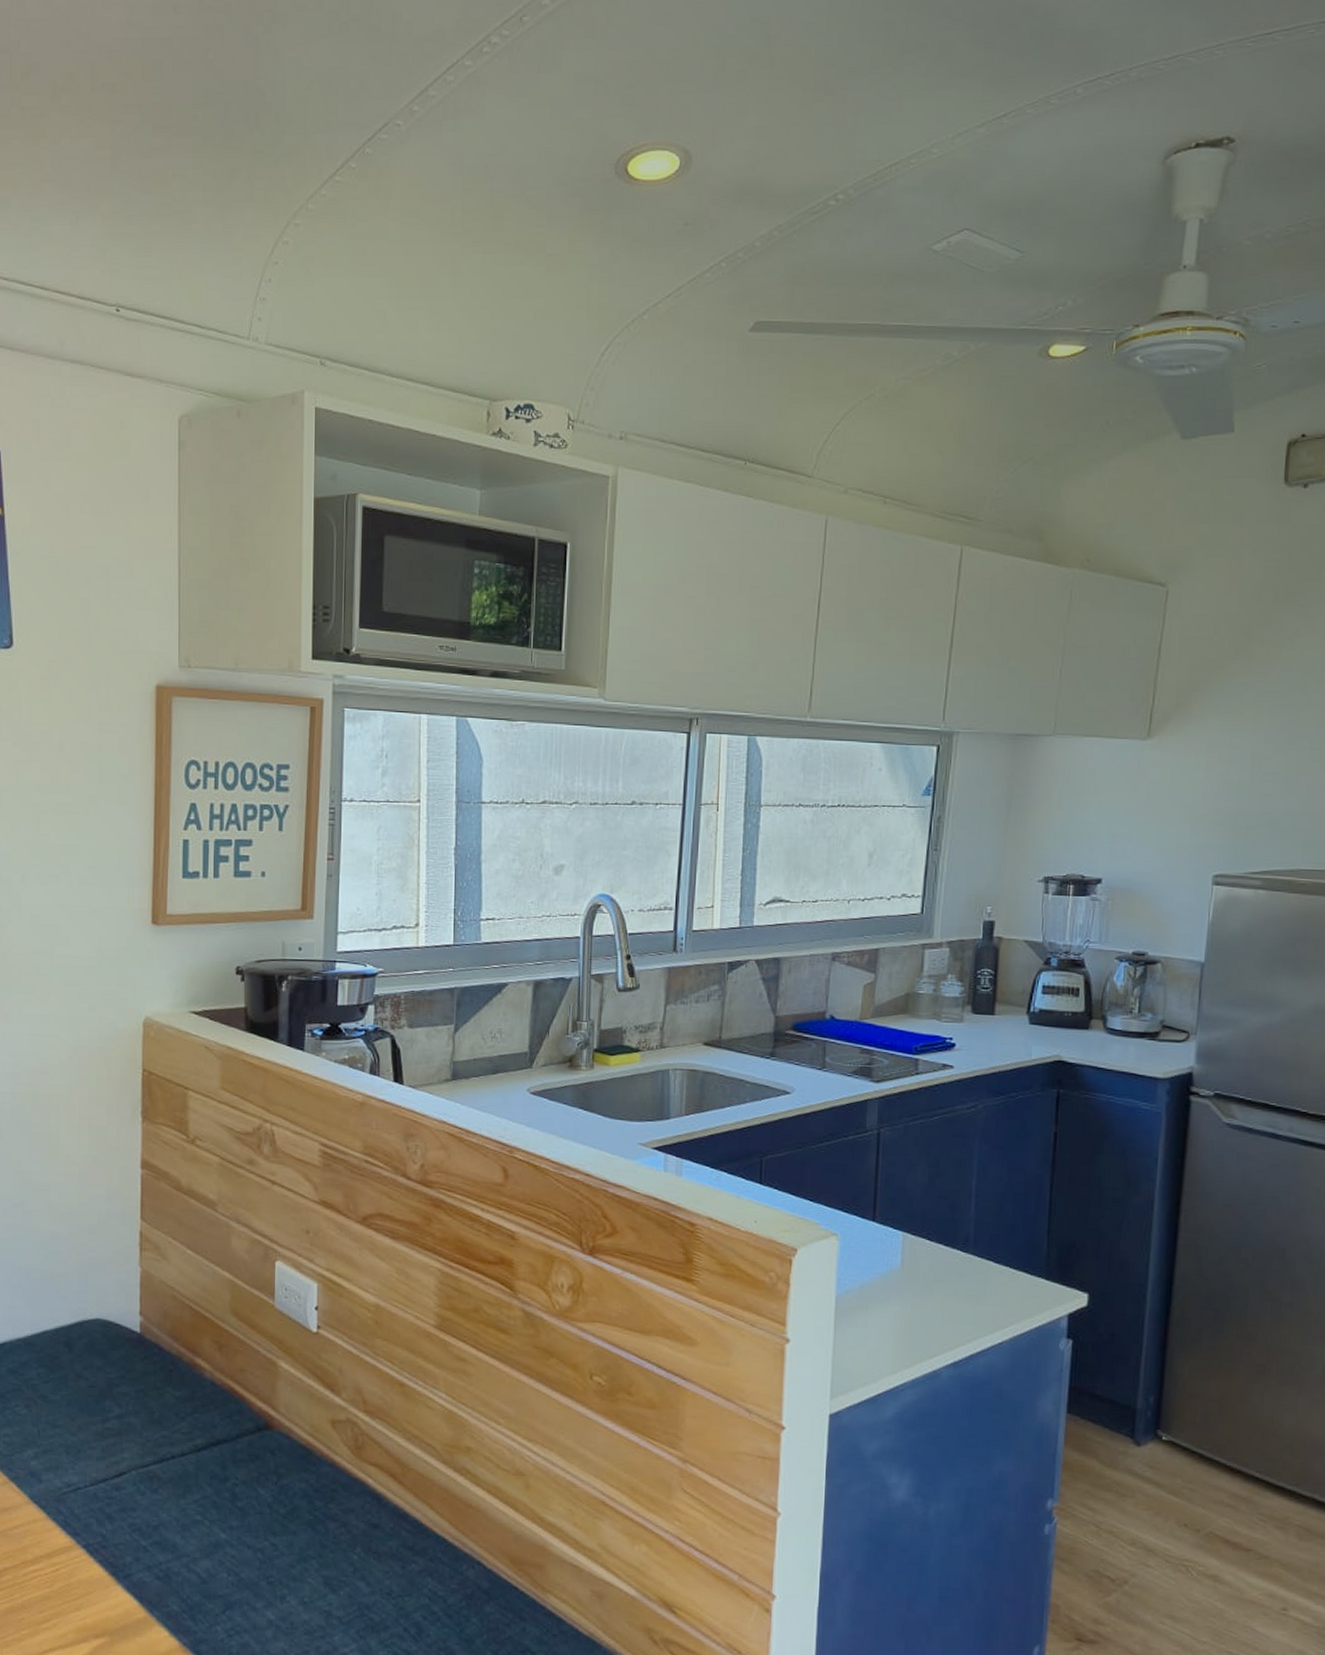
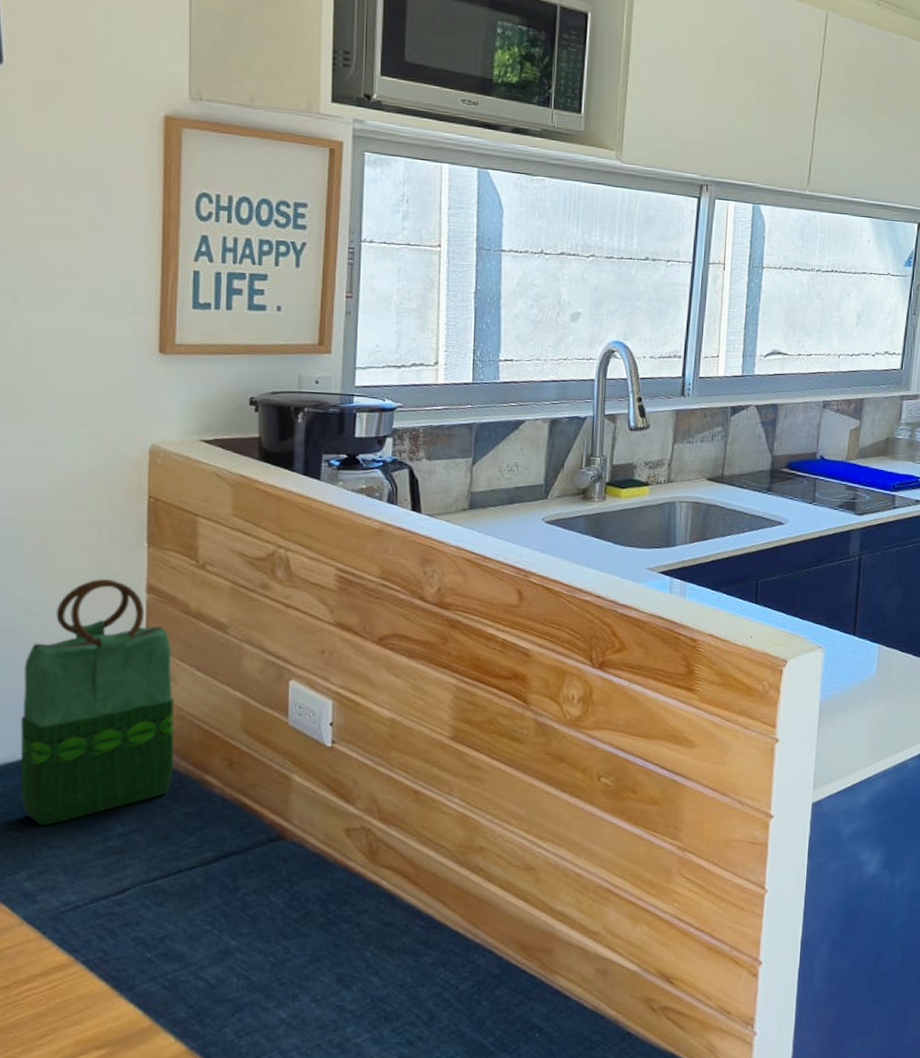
tote bag: none [27,1153,167,1404] -> present [20,578,175,826]

